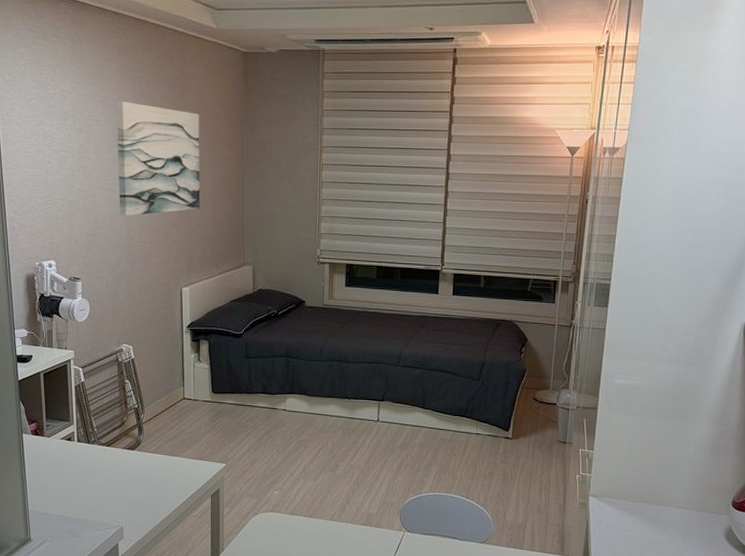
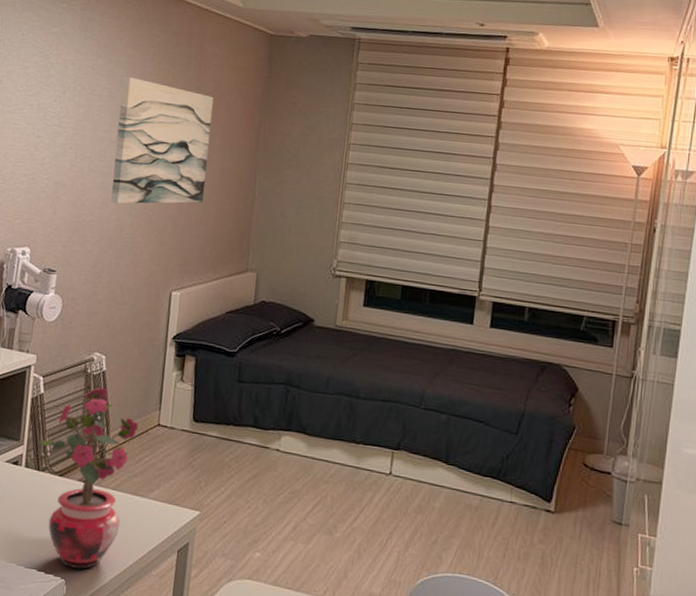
potted plant: none [85,371,168,517] -> present [37,385,139,569]

